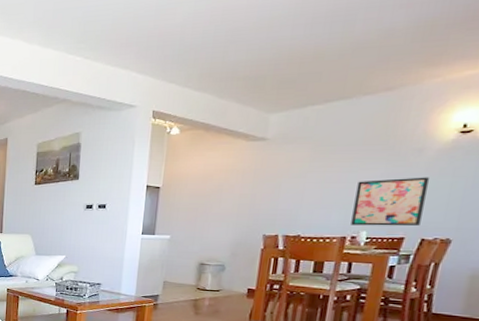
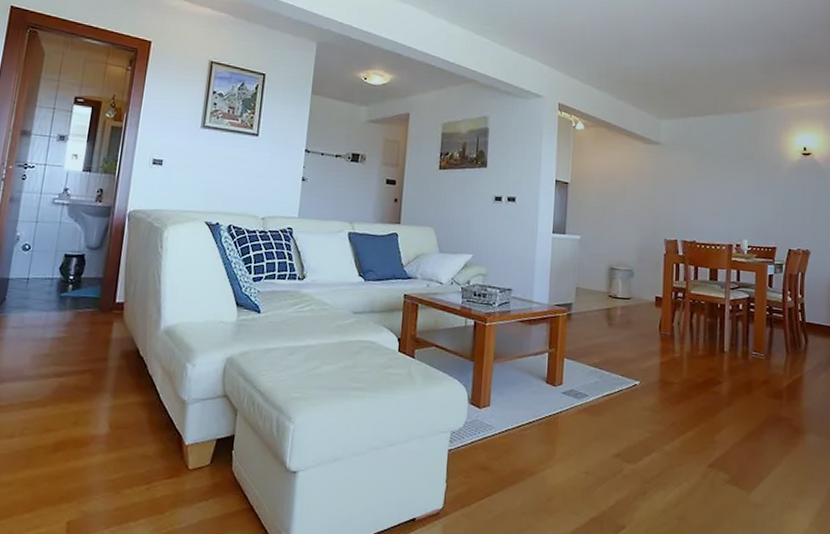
wall art: present [351,177,431,227] -> none [735,191,788,237]

